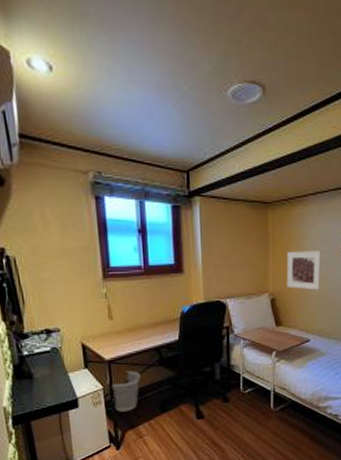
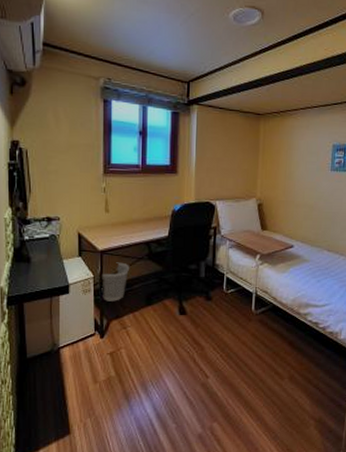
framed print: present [287,250,322,290] -> none [274,160,309,199]

